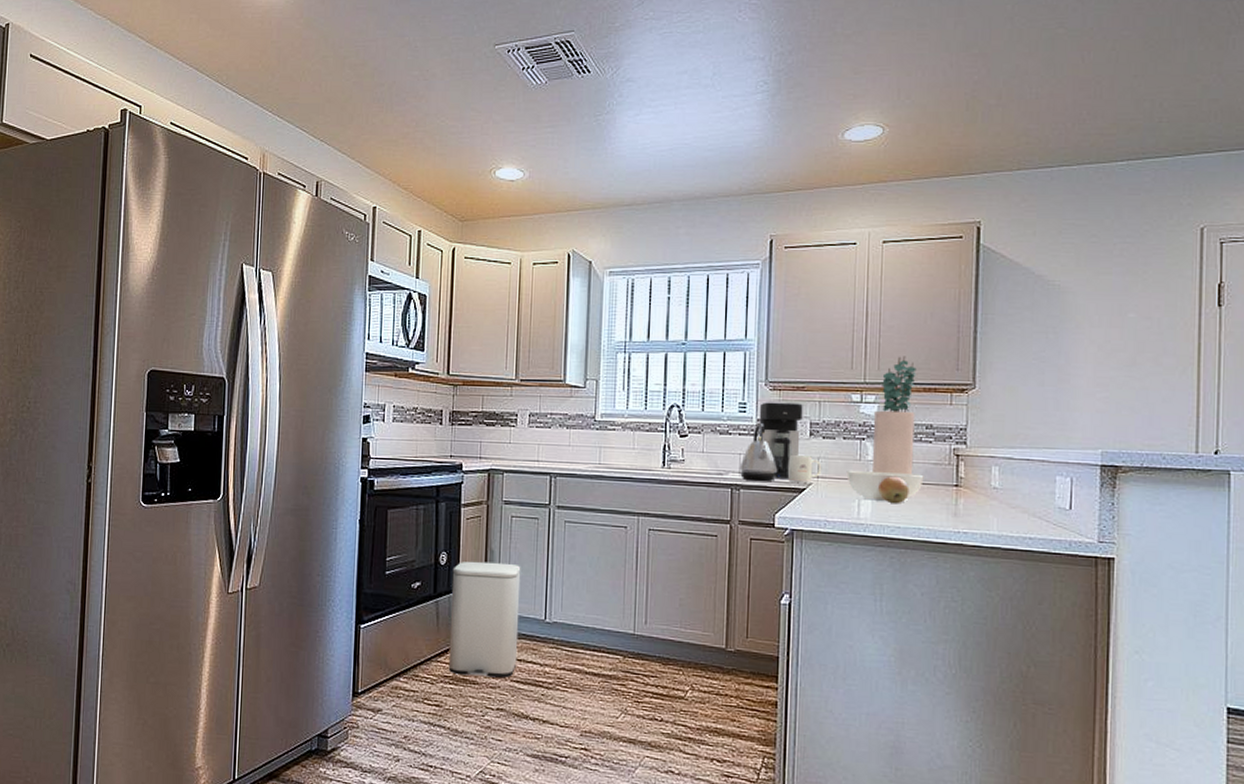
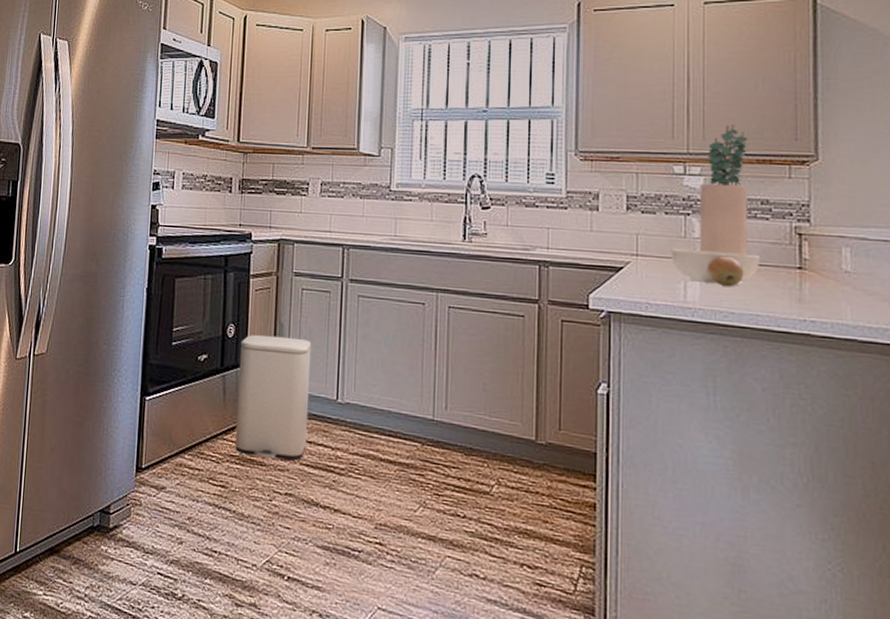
kettle: present [739,422,778,481] -> none [547,194,591,258]
coffee maker: present [758,402,803,480] -> none [568,173,618,258]
mug: present [787,455,822,483] -> none [602,231,642,261]

